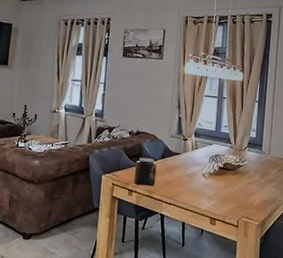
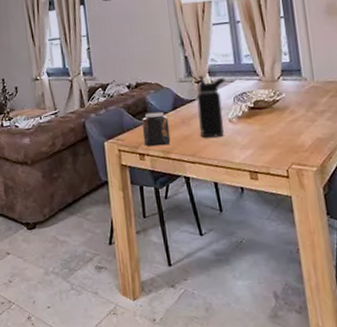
water bottle: none [179,135,206,187] -> present [196,75,226,138]

